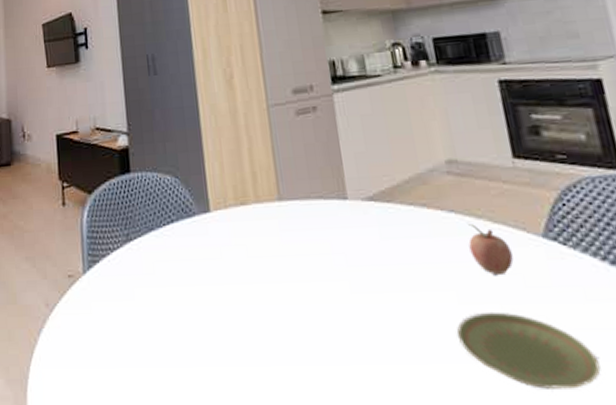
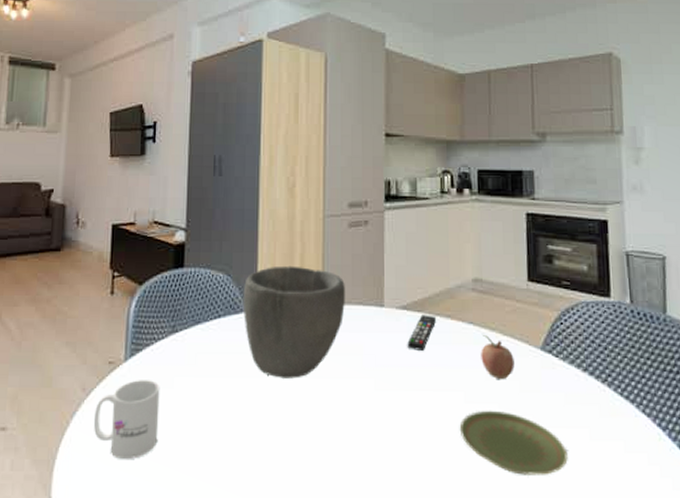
mug: none [59,292,126,379] -> present [93,380,160,460]
bowl: none [193,162,304,285] -> present [243,265,345,378]
remote control: none [380,205,411,246] -> present [407,315,437,350]

